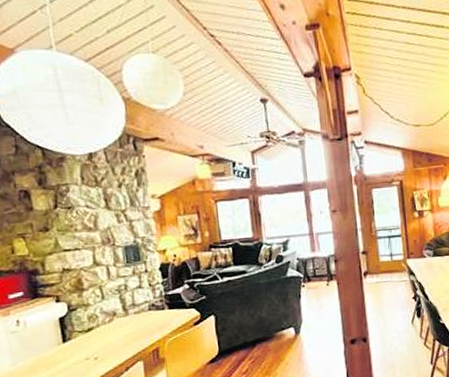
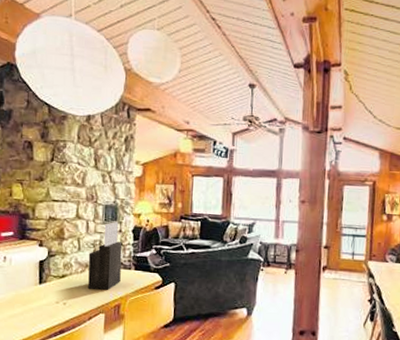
knife block: none [114,261,155,339] -> present [88,221,123,290]

